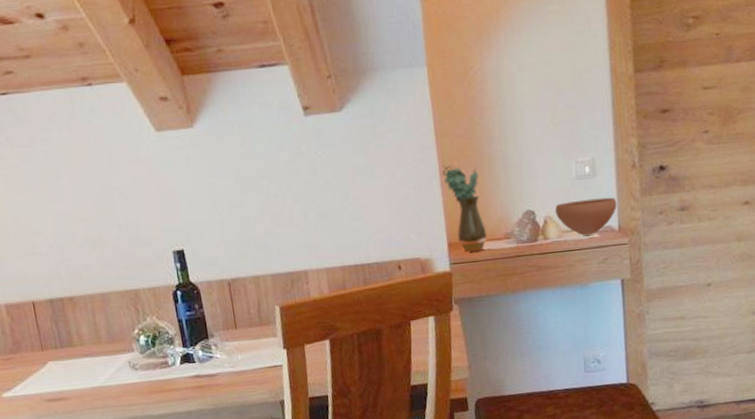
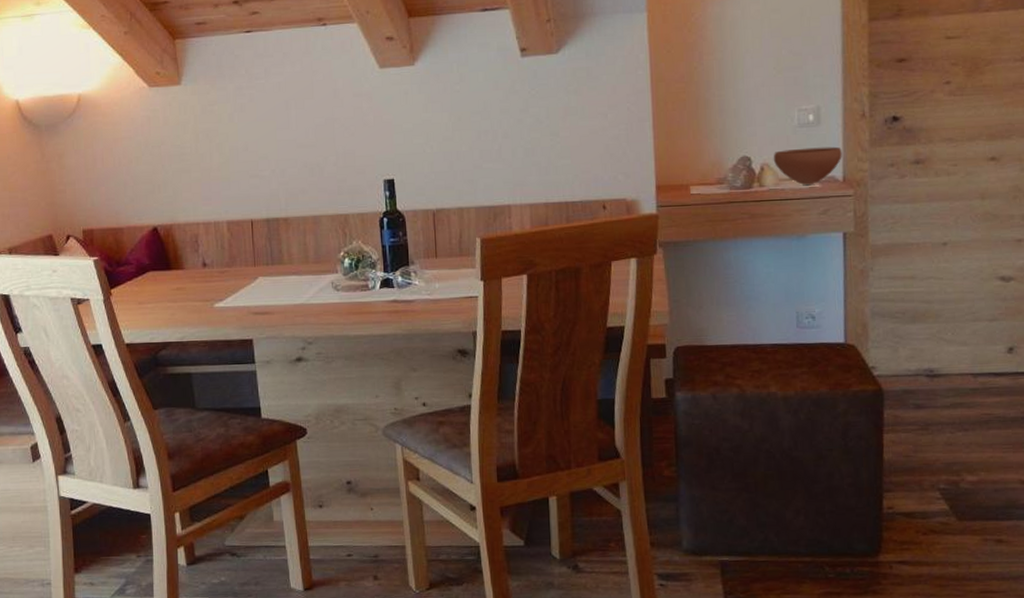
vase: present [442,164,488,253] -> none [655,107,699,197]

